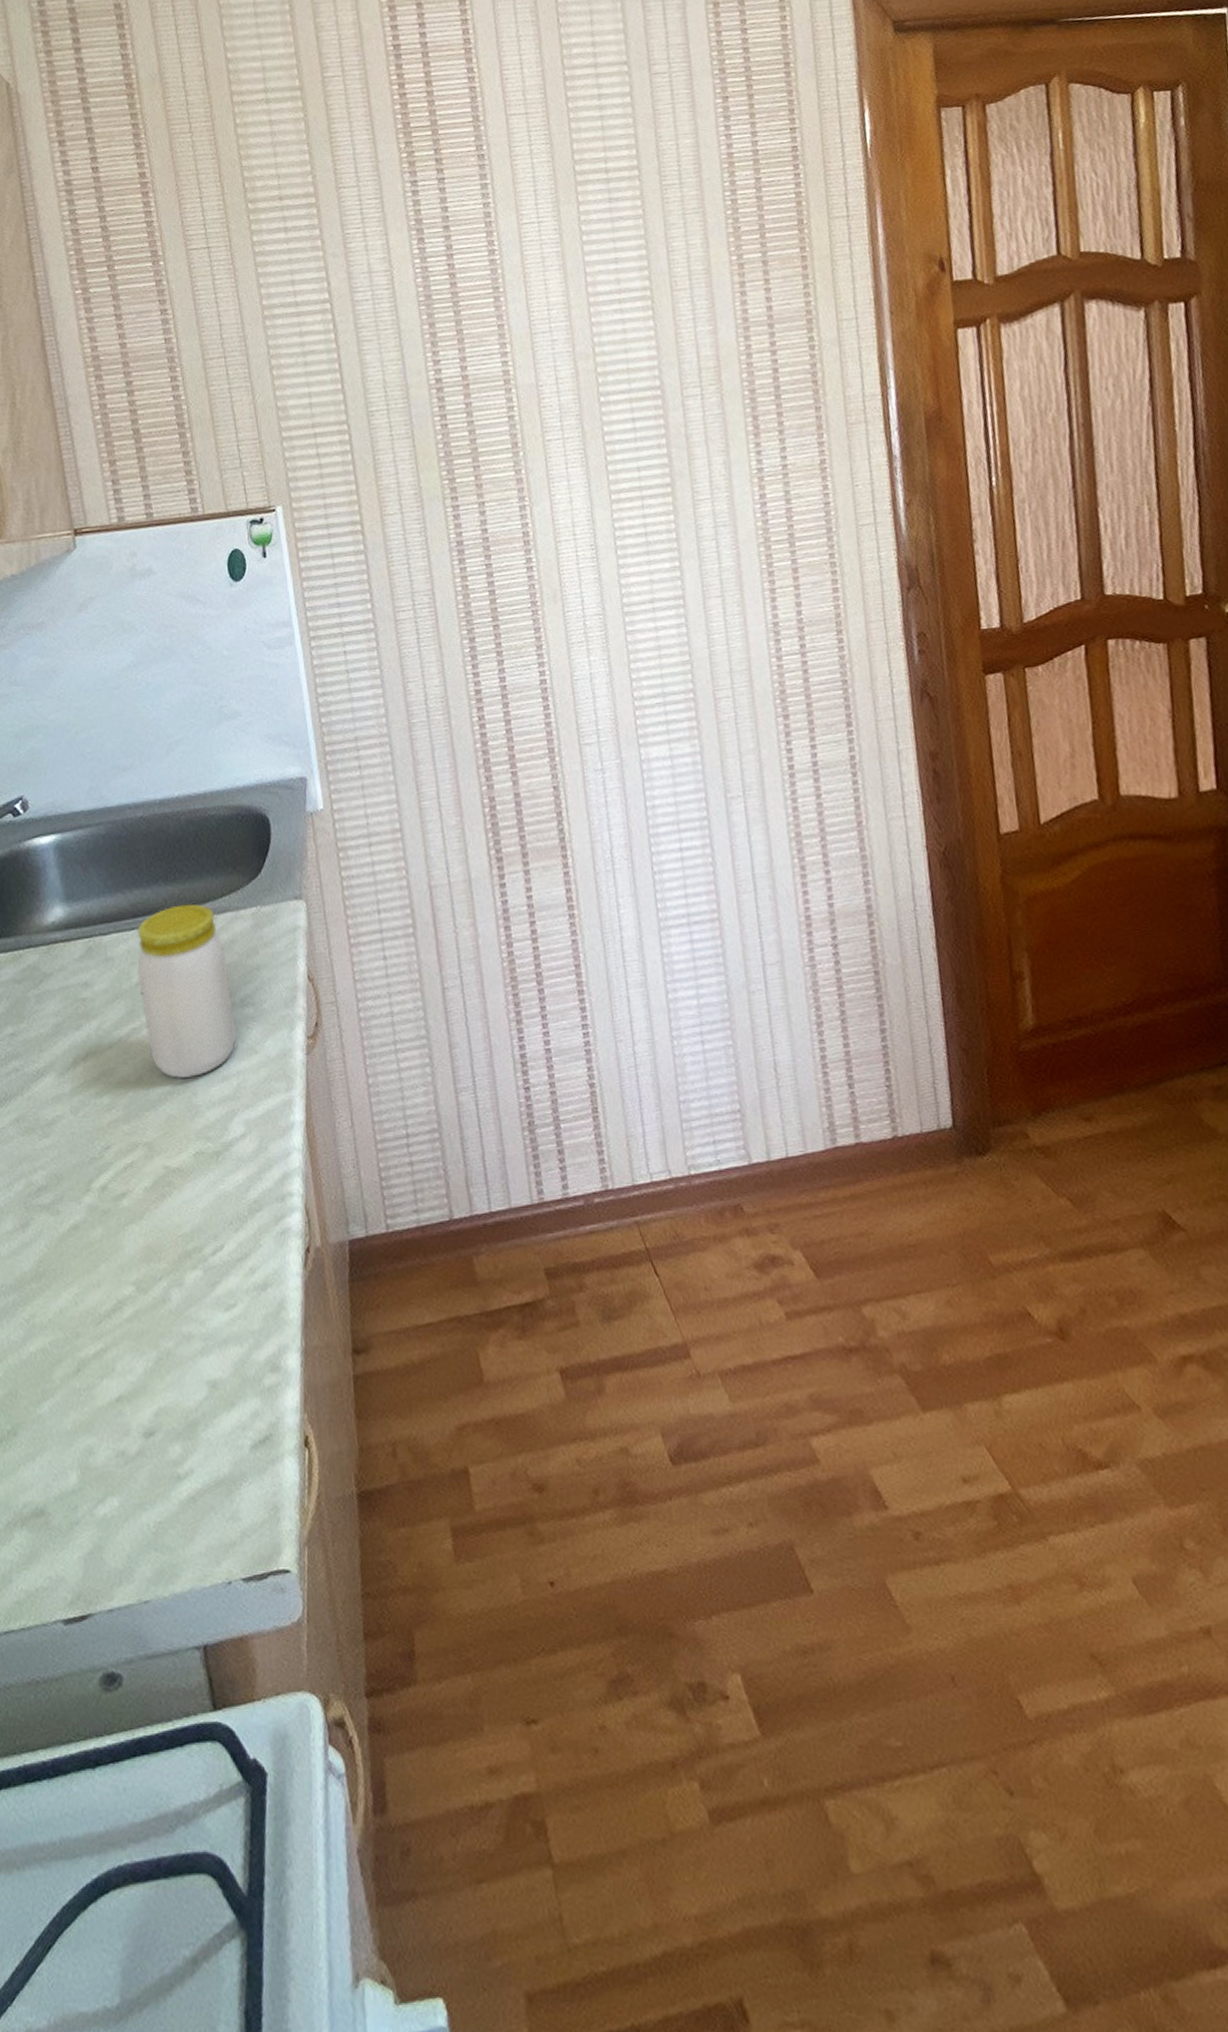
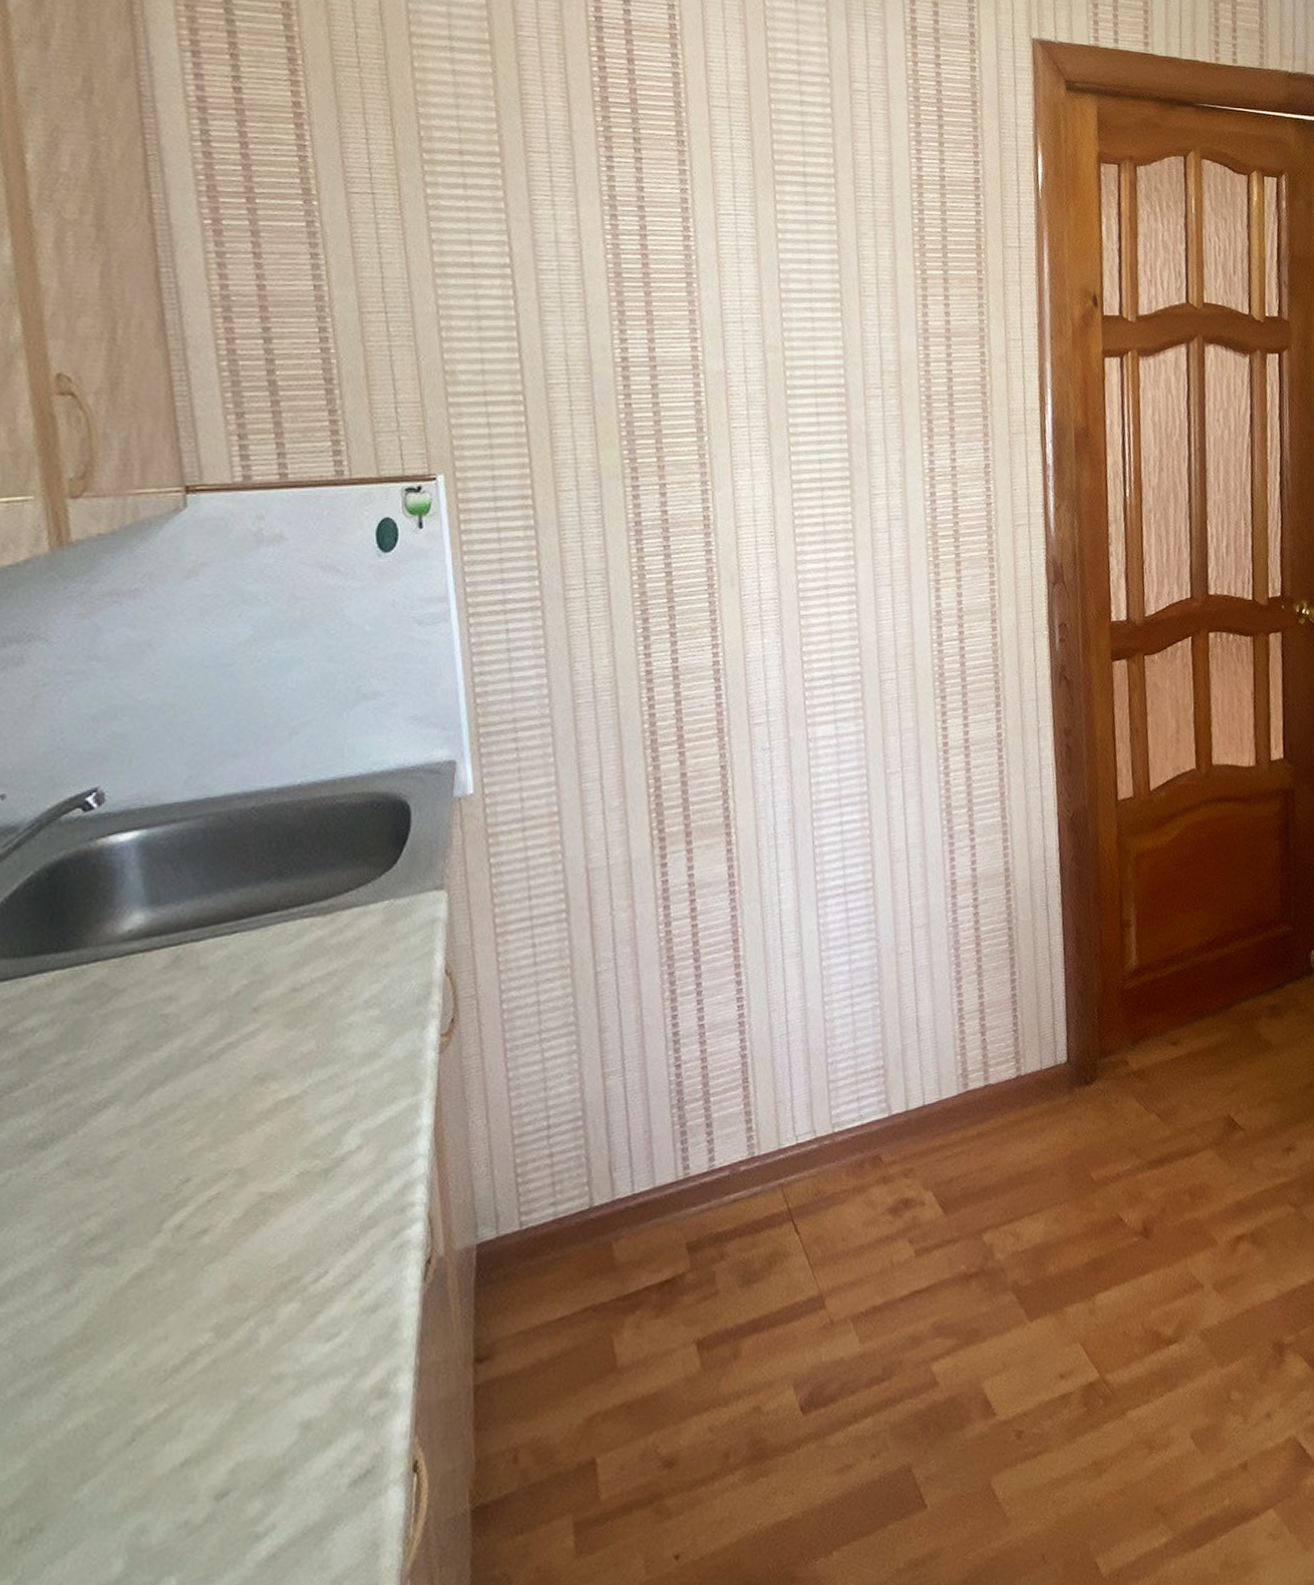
jar: present [137,904,238,1080] -> none [238,900,359,1095]

